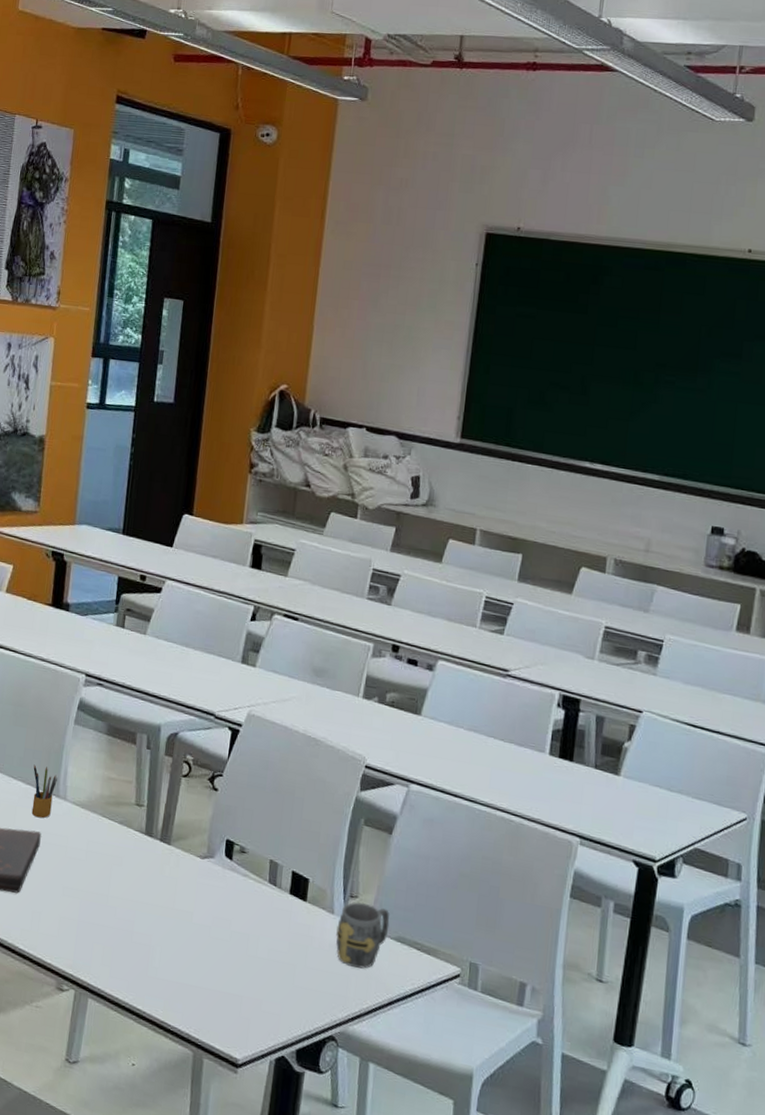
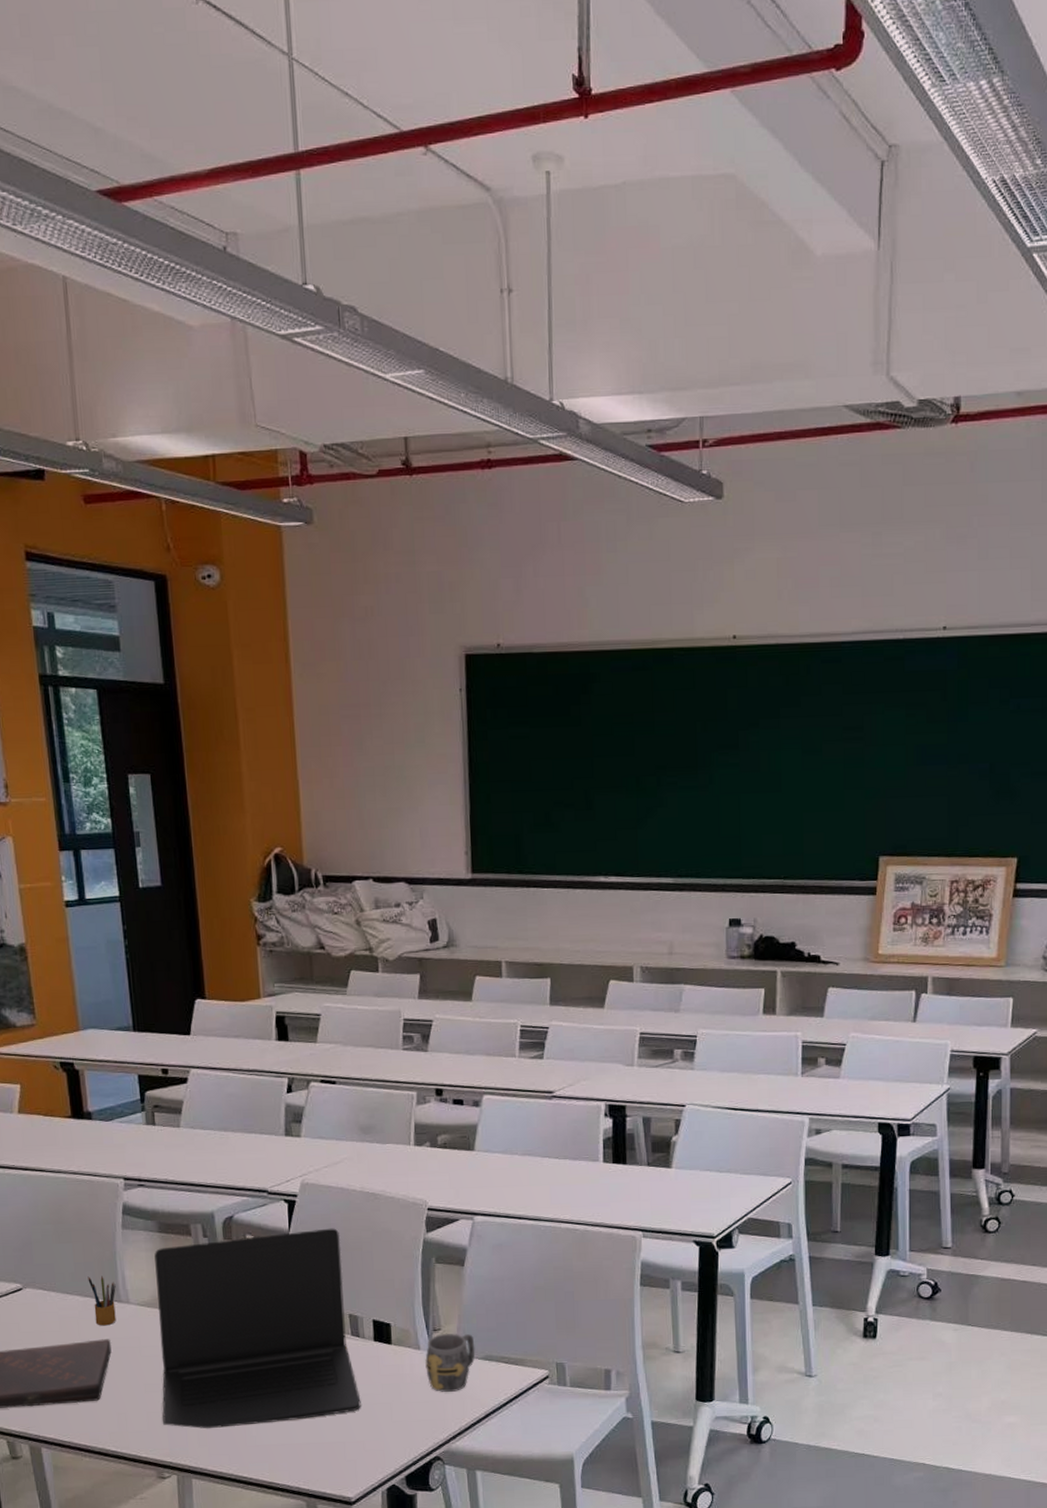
laptop: none [73,751,275,965] -> present [154,1228,361,1429]

